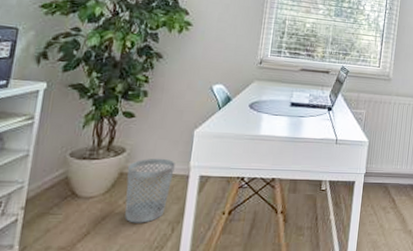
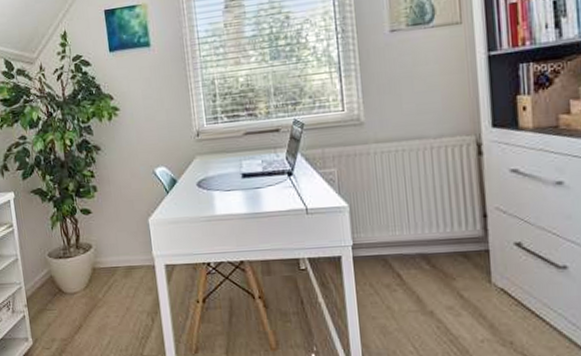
wastebasket: present [125,158,175,223] -> none [97,250,141,315]

